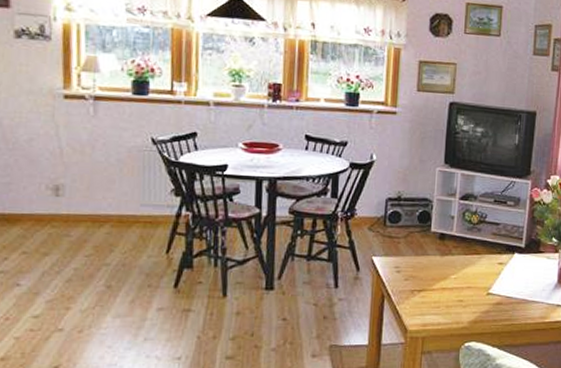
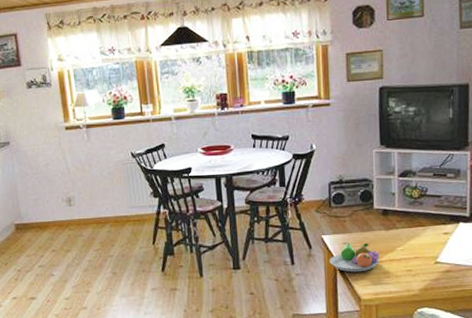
fruit bowl: none [377,267,432,300] -> present [329,243,380,273]

